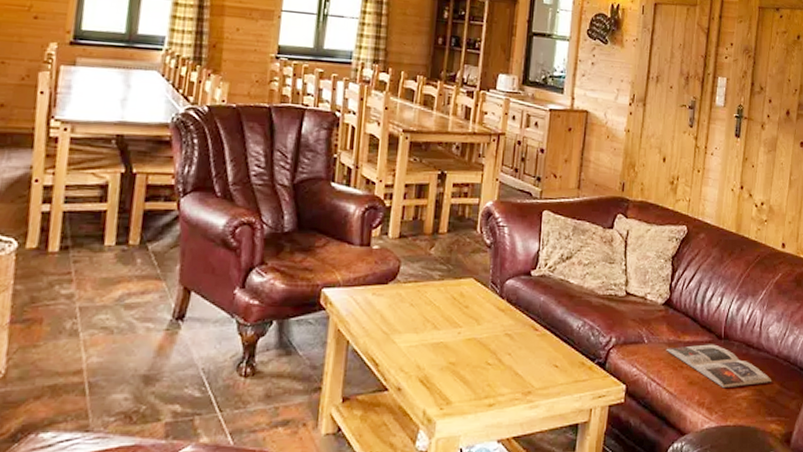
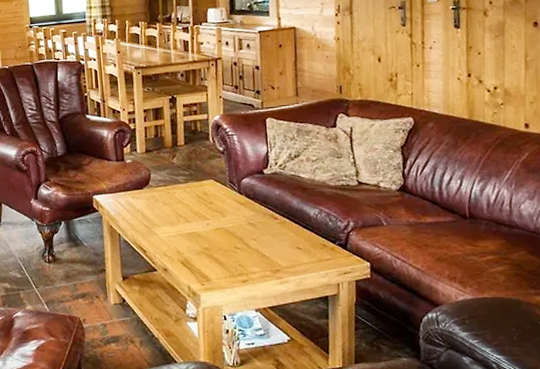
magazine: present [666,344,772,389] -> none [407,223,532,264]

